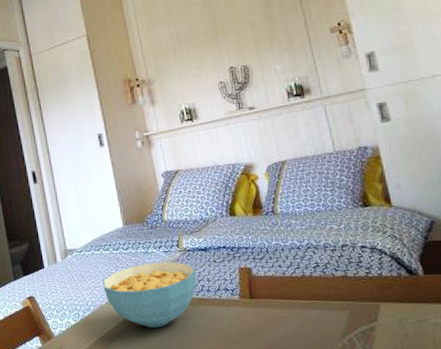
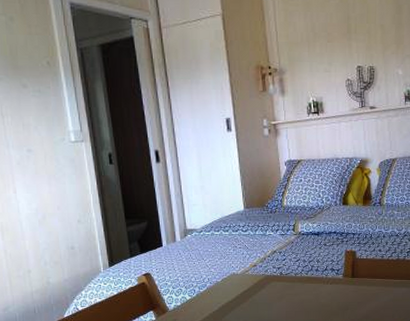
cereal bowl: present [103,262,197,328] -> none [220,244,308,302]

